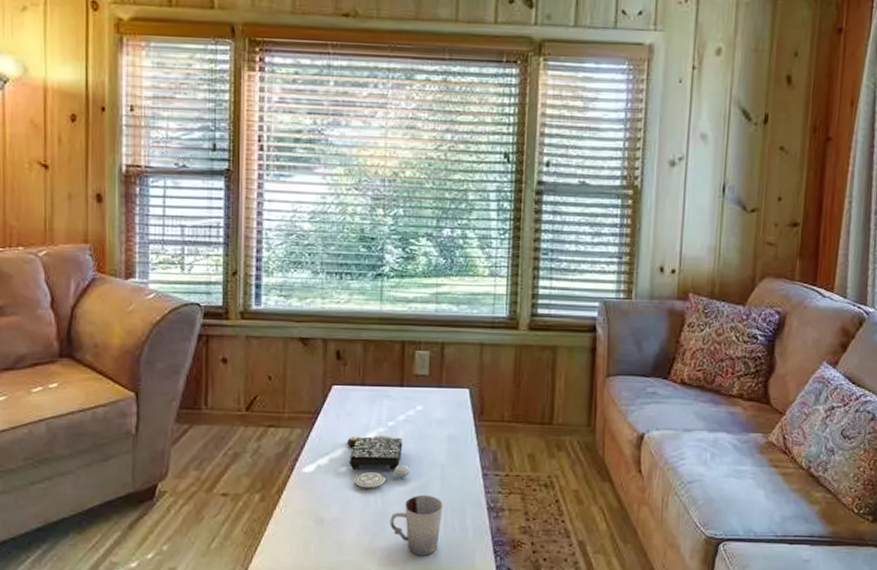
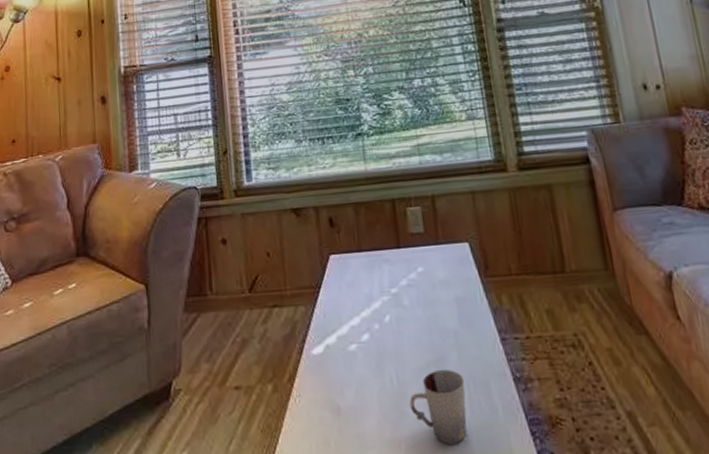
board game: present [347,435,411,488] -> none [352,304,423,367]

